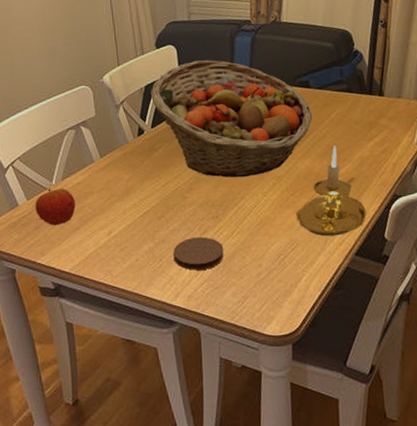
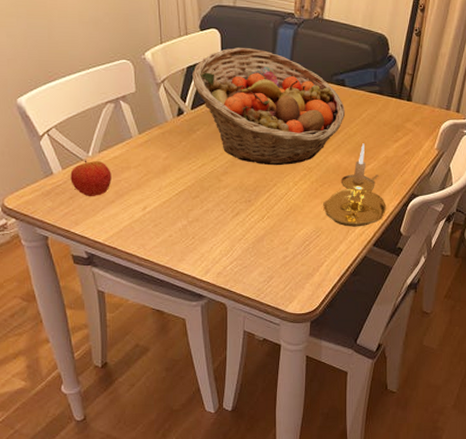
coaster: present [173,236,224,270] -> none [206,218,254,249]

